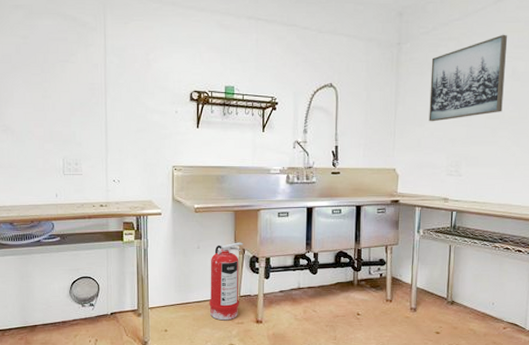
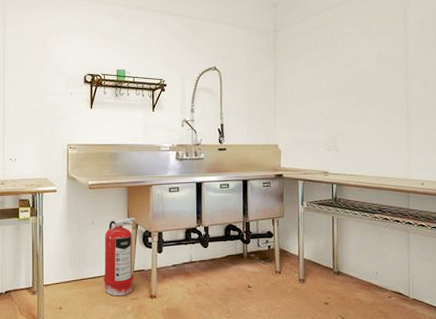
wall art: present [429,34,507,122] -> none [305,22,371,101]

